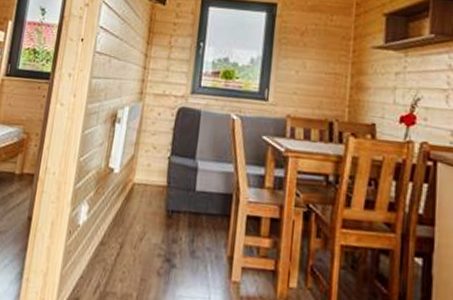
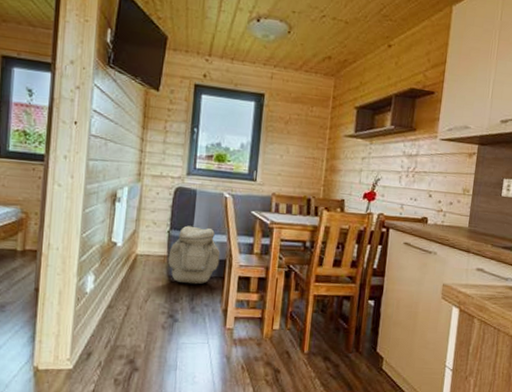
backpack: none [166,151,226,223] -> present [167,225,221,285]

